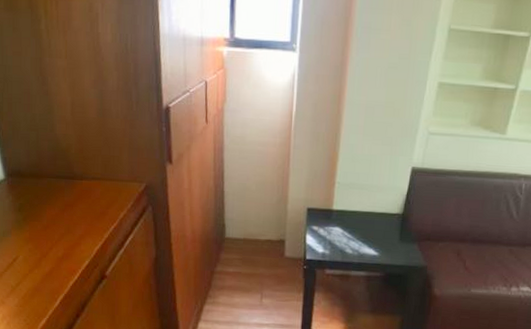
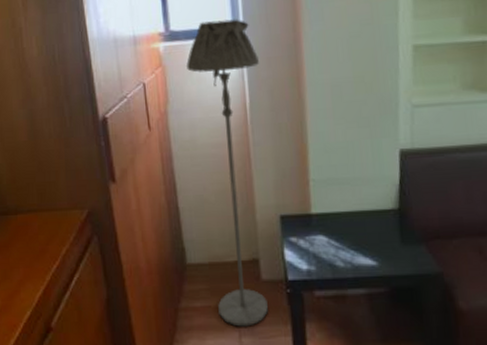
floor lamp: none [244,34,309,291] -> present [185,19,268,327]

